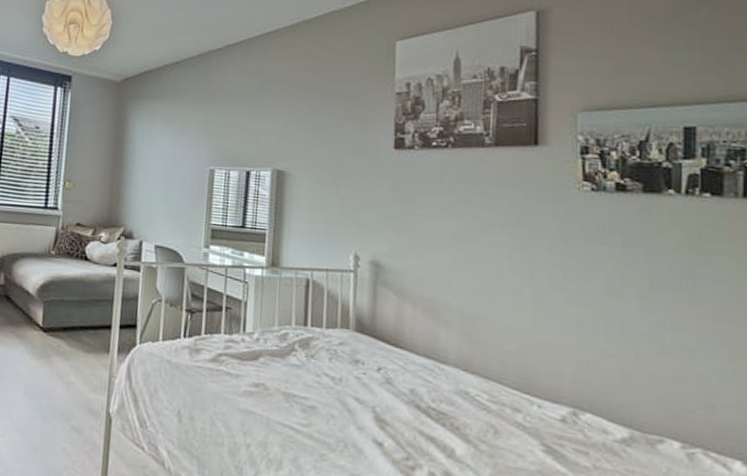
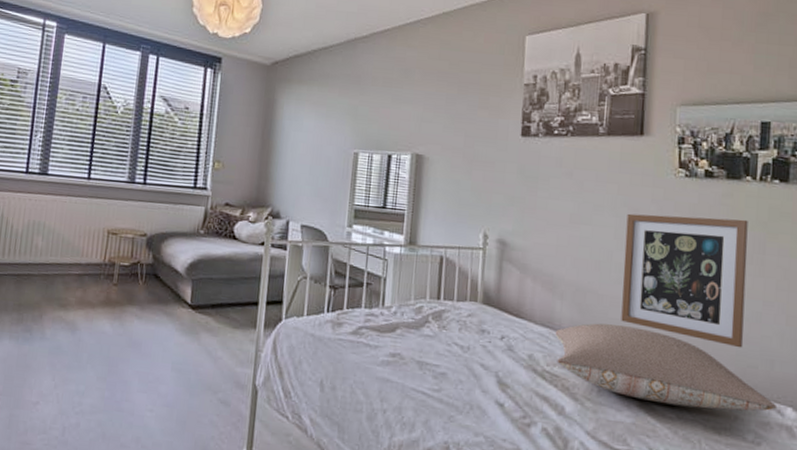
pillow: none [440,355,722,464] -> present [555,323,778,411]
wall art: none [519,232,674,389] -> present [621,213,748,348]

